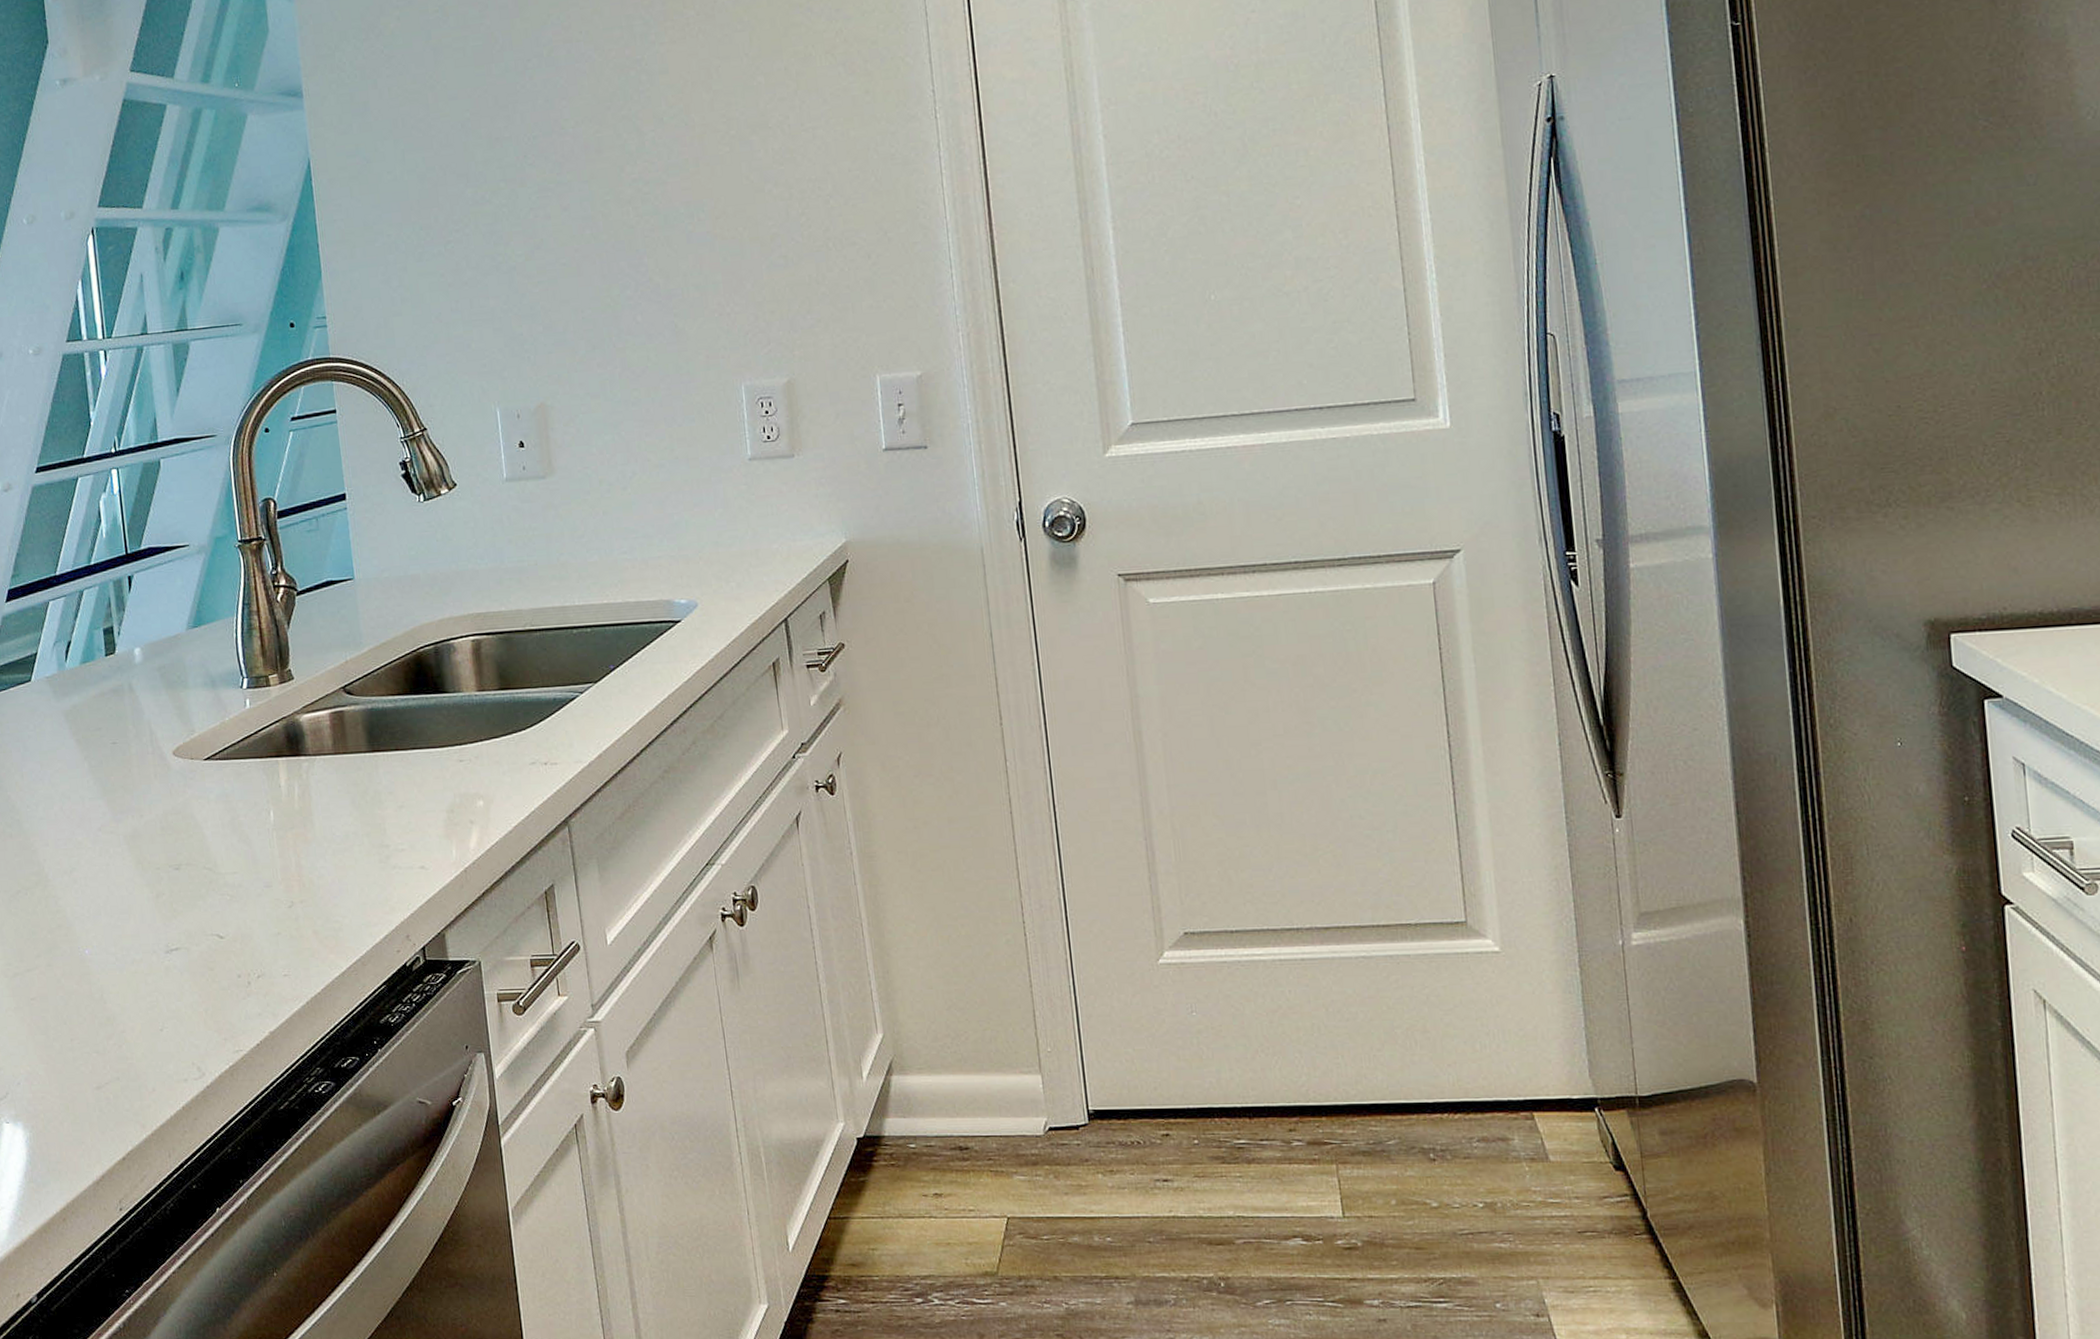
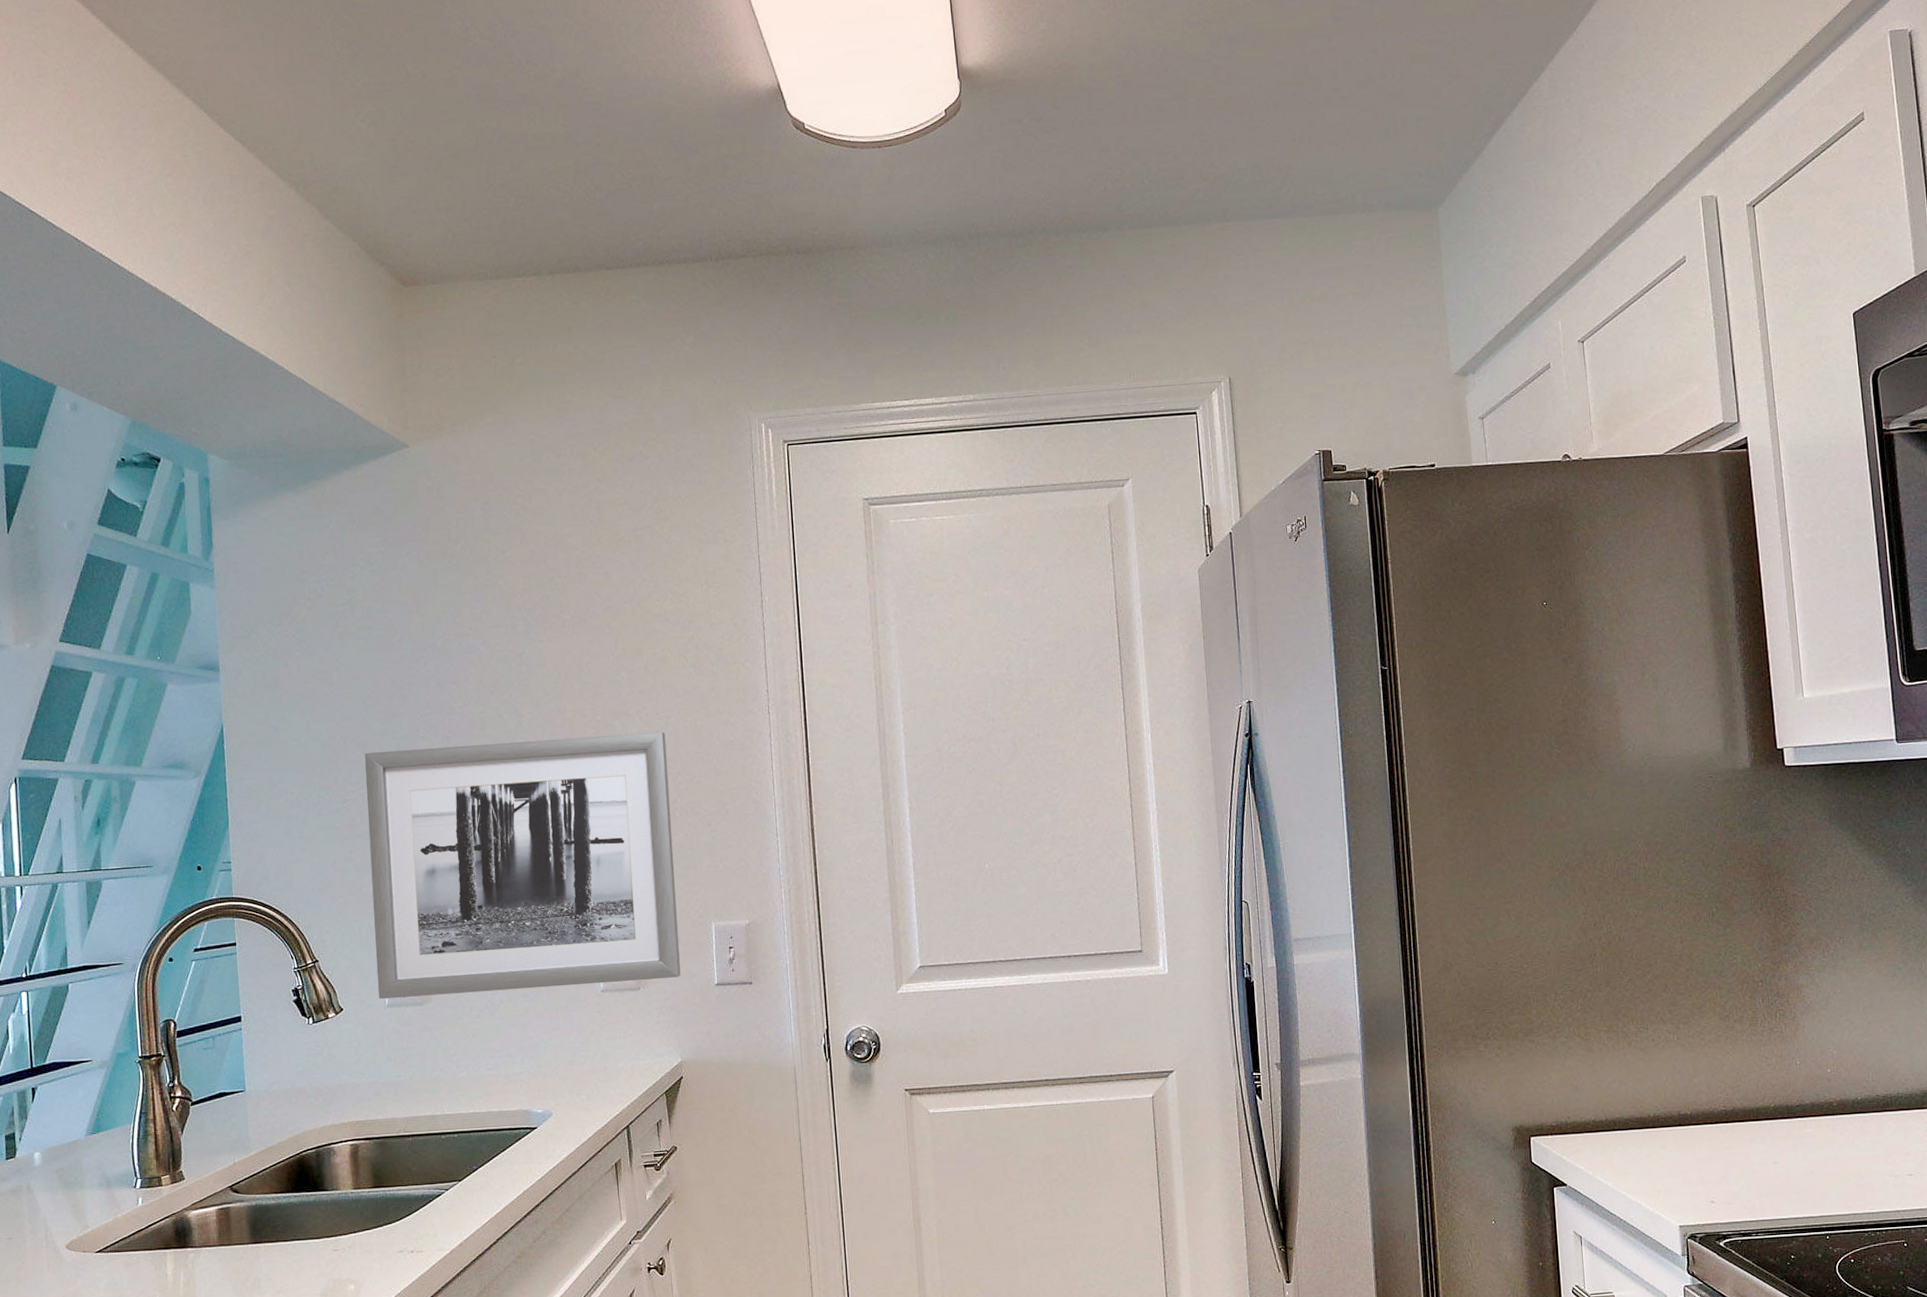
wall art: none [467,146,841,472] -> present [365,732,681,999]

